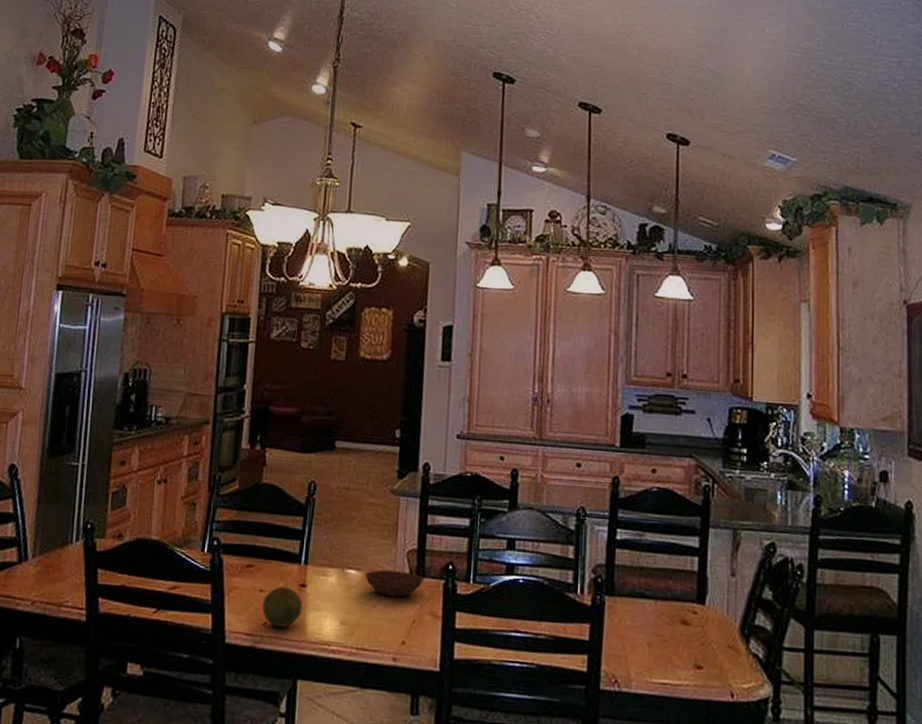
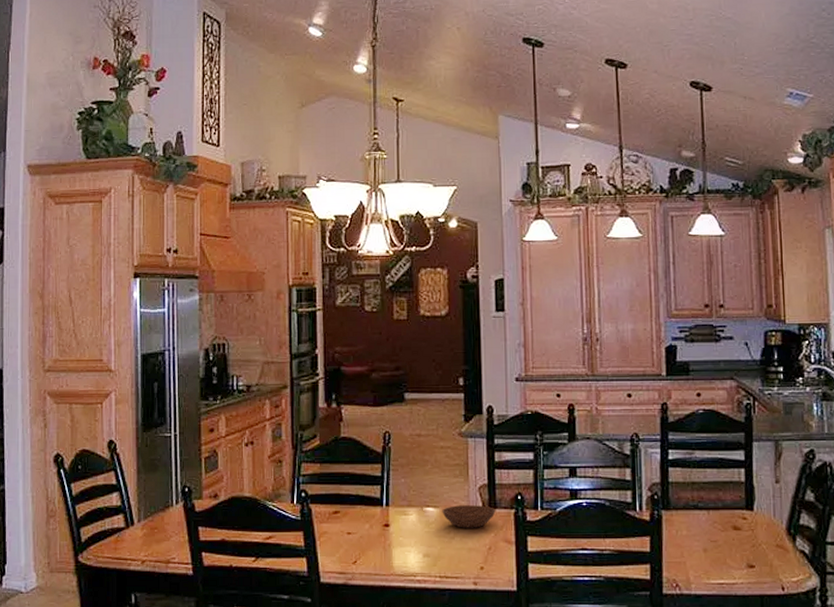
fruit: present [262,586,303,628] -> none [351,527,388,564]

